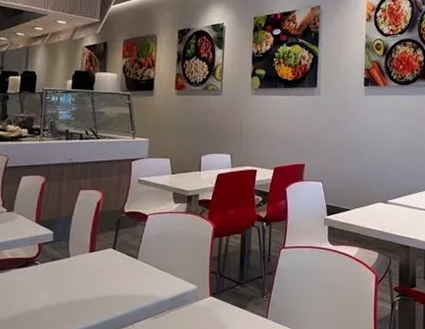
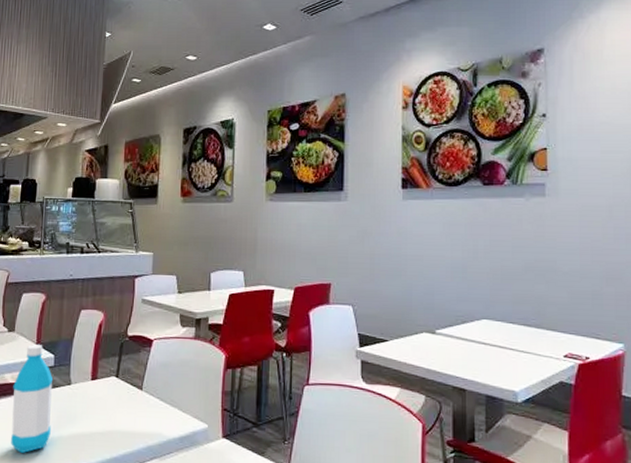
water bottle: none [10,222,53,322] -> present [11,344,54,454]

